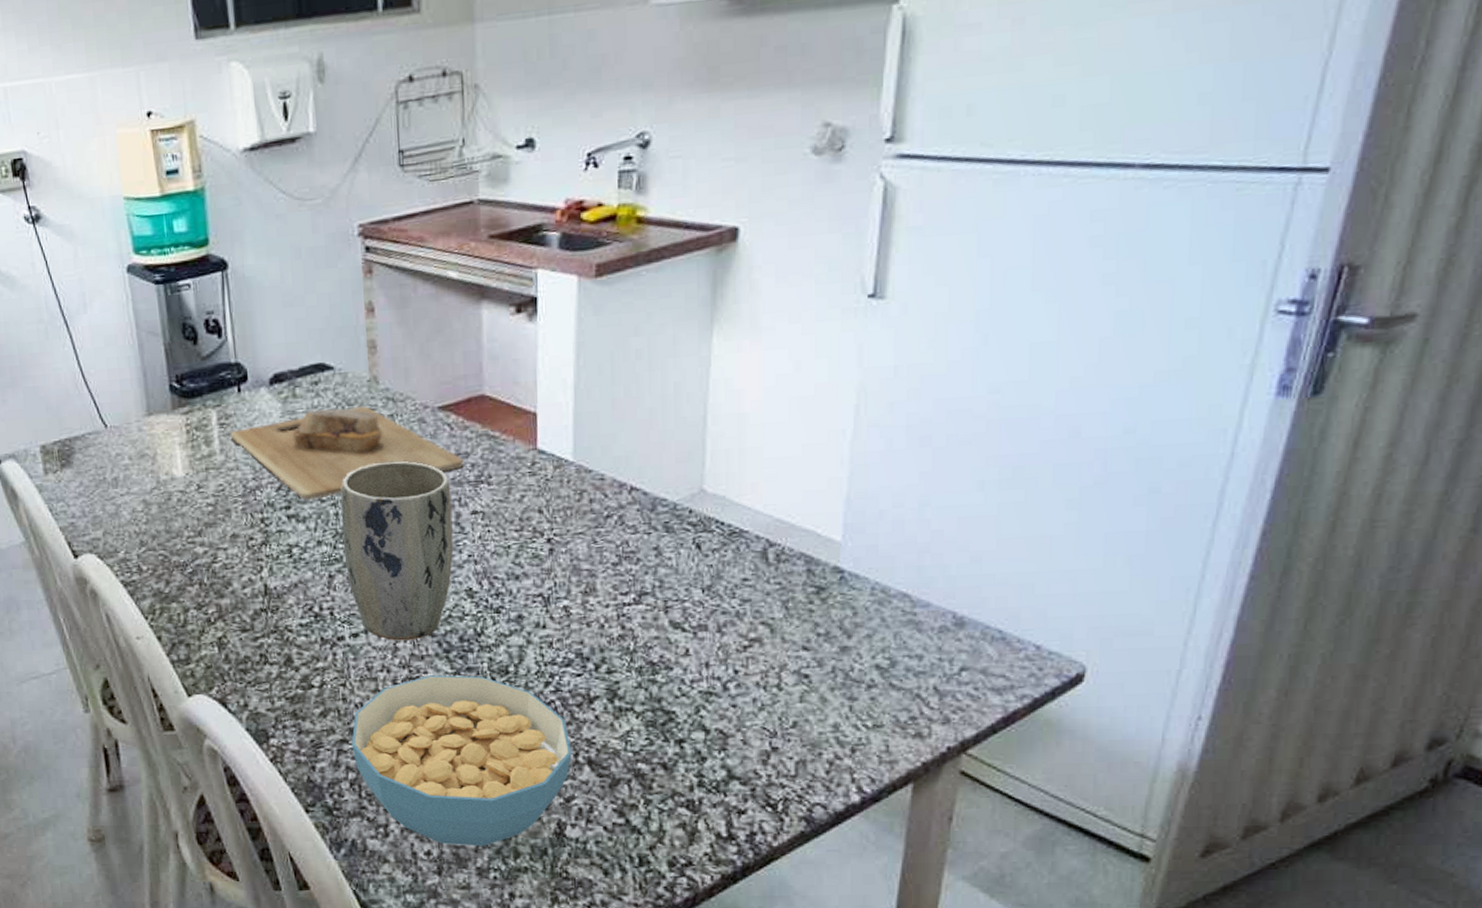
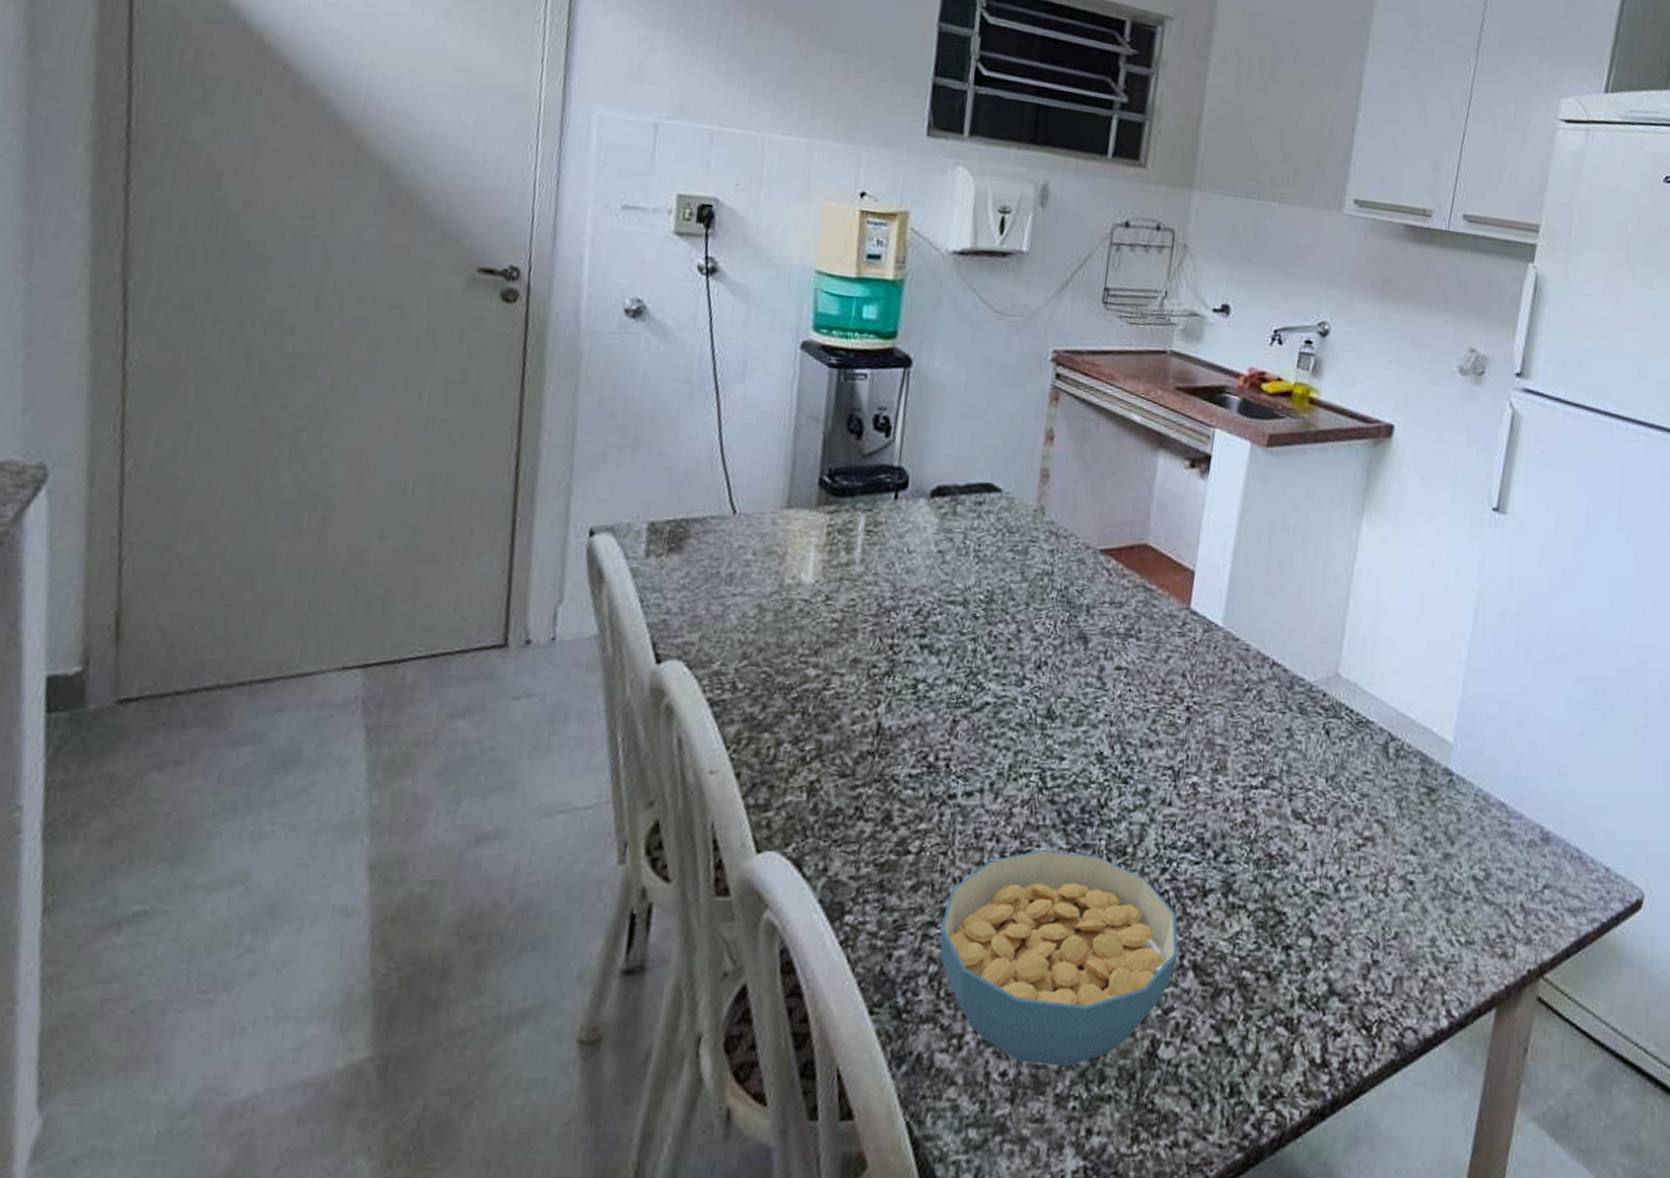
cutting board: present [230,405,464,500] -> none [875,532,1117,631]
plant pot: present [341,461,454,641] -> none [973,599,1099,806]

